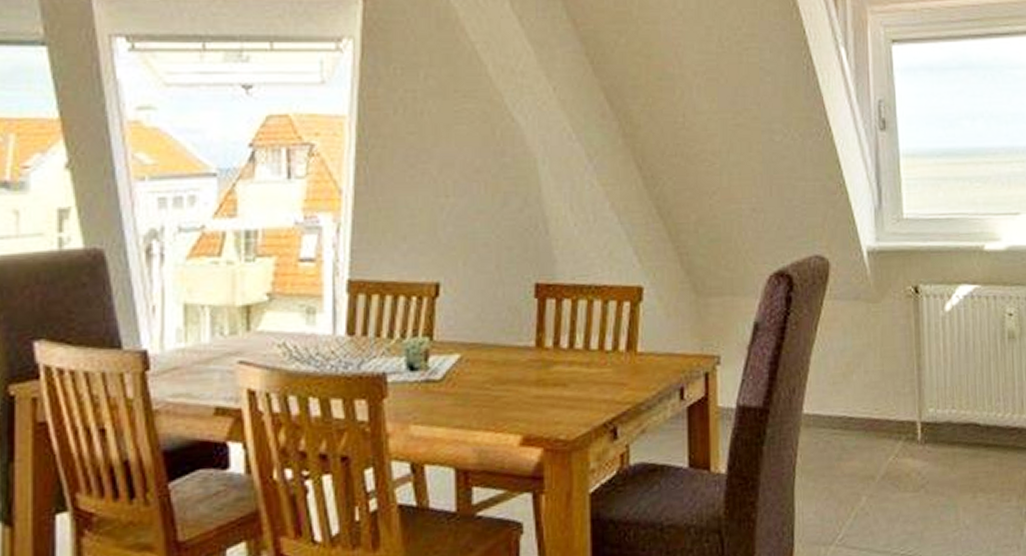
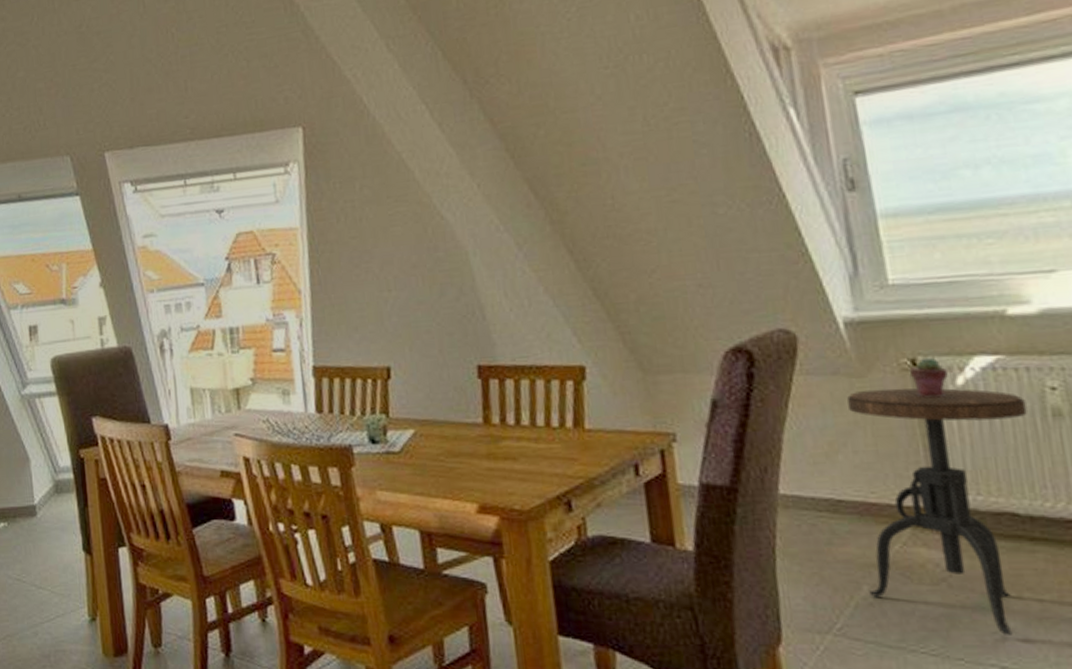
side table: none [864,313,992,532] -> present [847,388,1027,635]
potted succulent: none [912,285,940,322] -> present [908,357,948,398]

